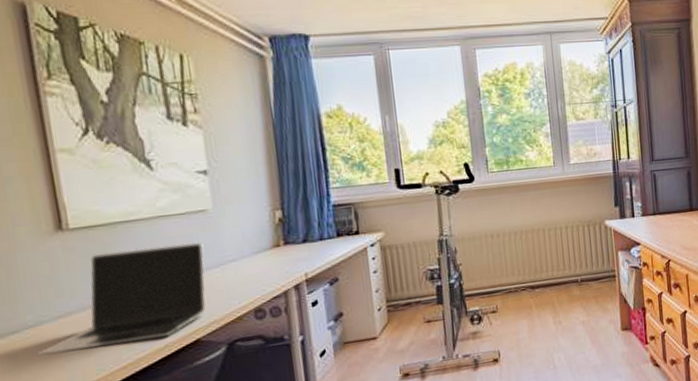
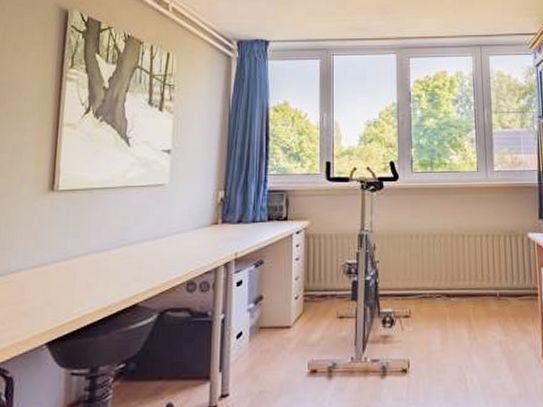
laptop: present [35,242,206,356] -> none [9,212,156,300]

